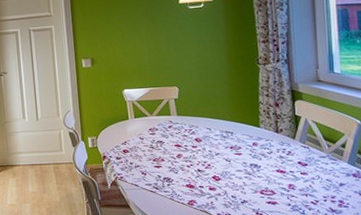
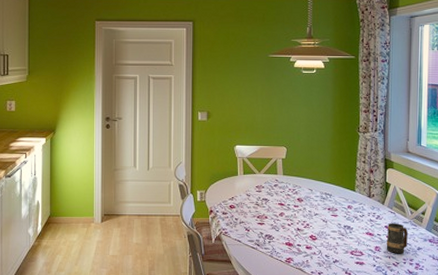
mug: none [301,158,327,192] -> present [386,223,408,254]

